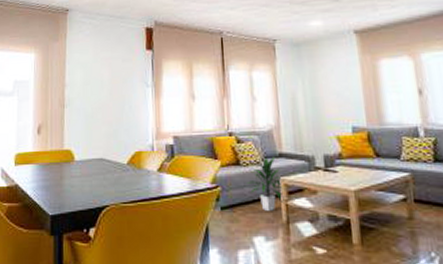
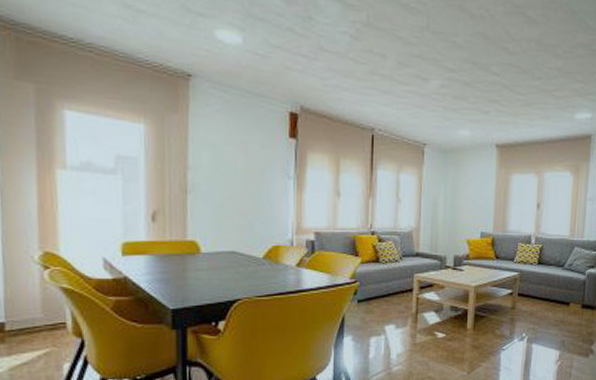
indoor plant: present [246,157,284,211] -> none [384,256,418,303]

